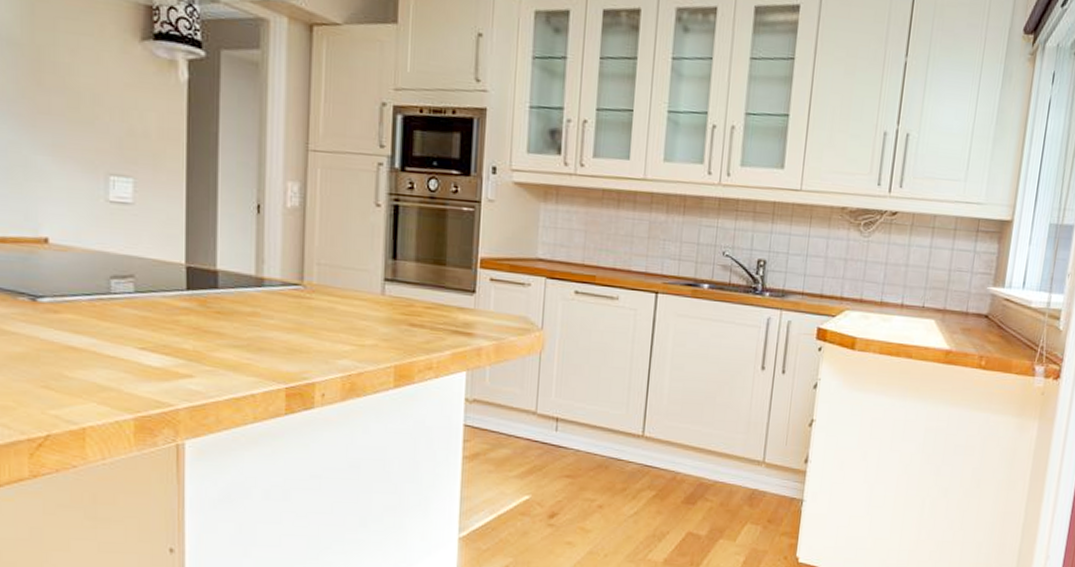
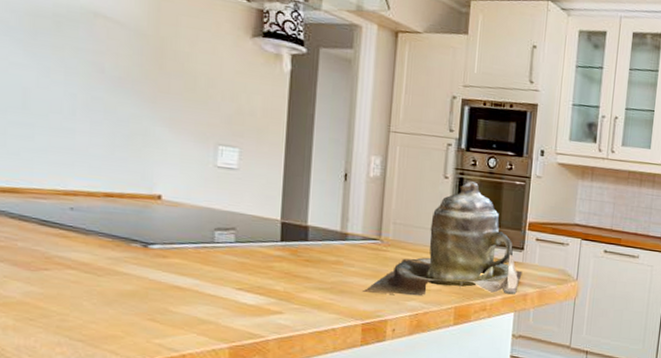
teapot: none [285,207,475,353] -> present [363,180,523,296]

